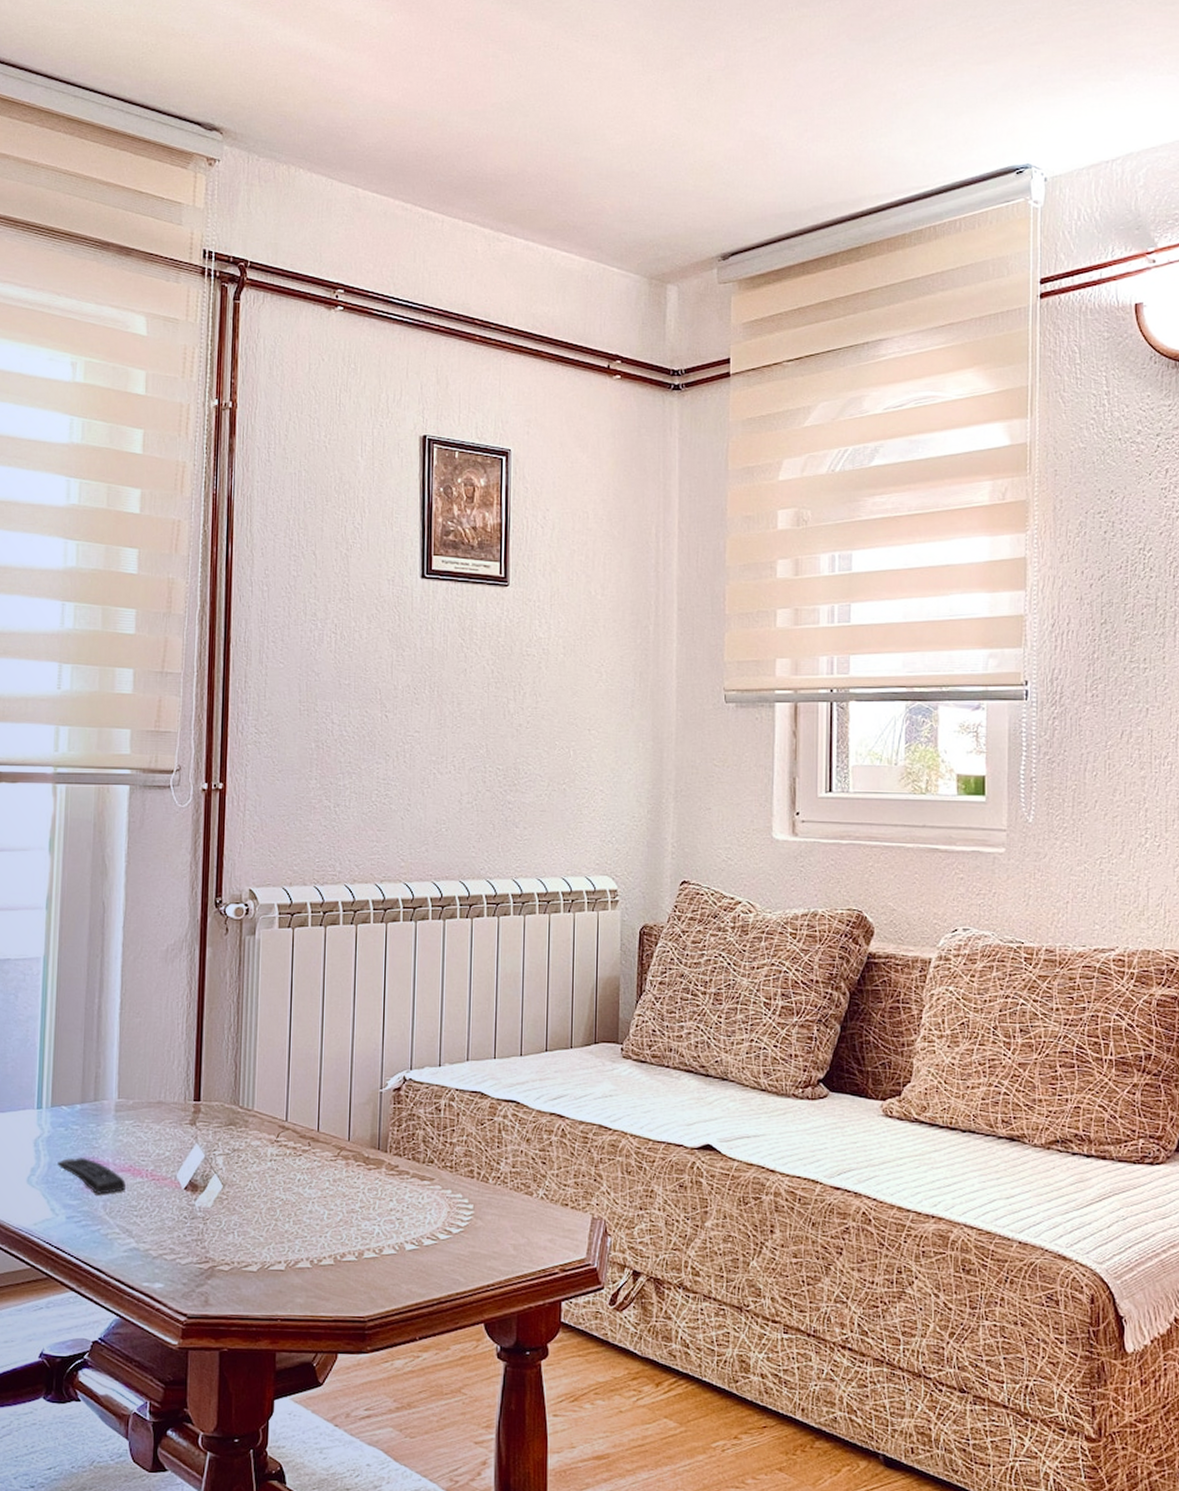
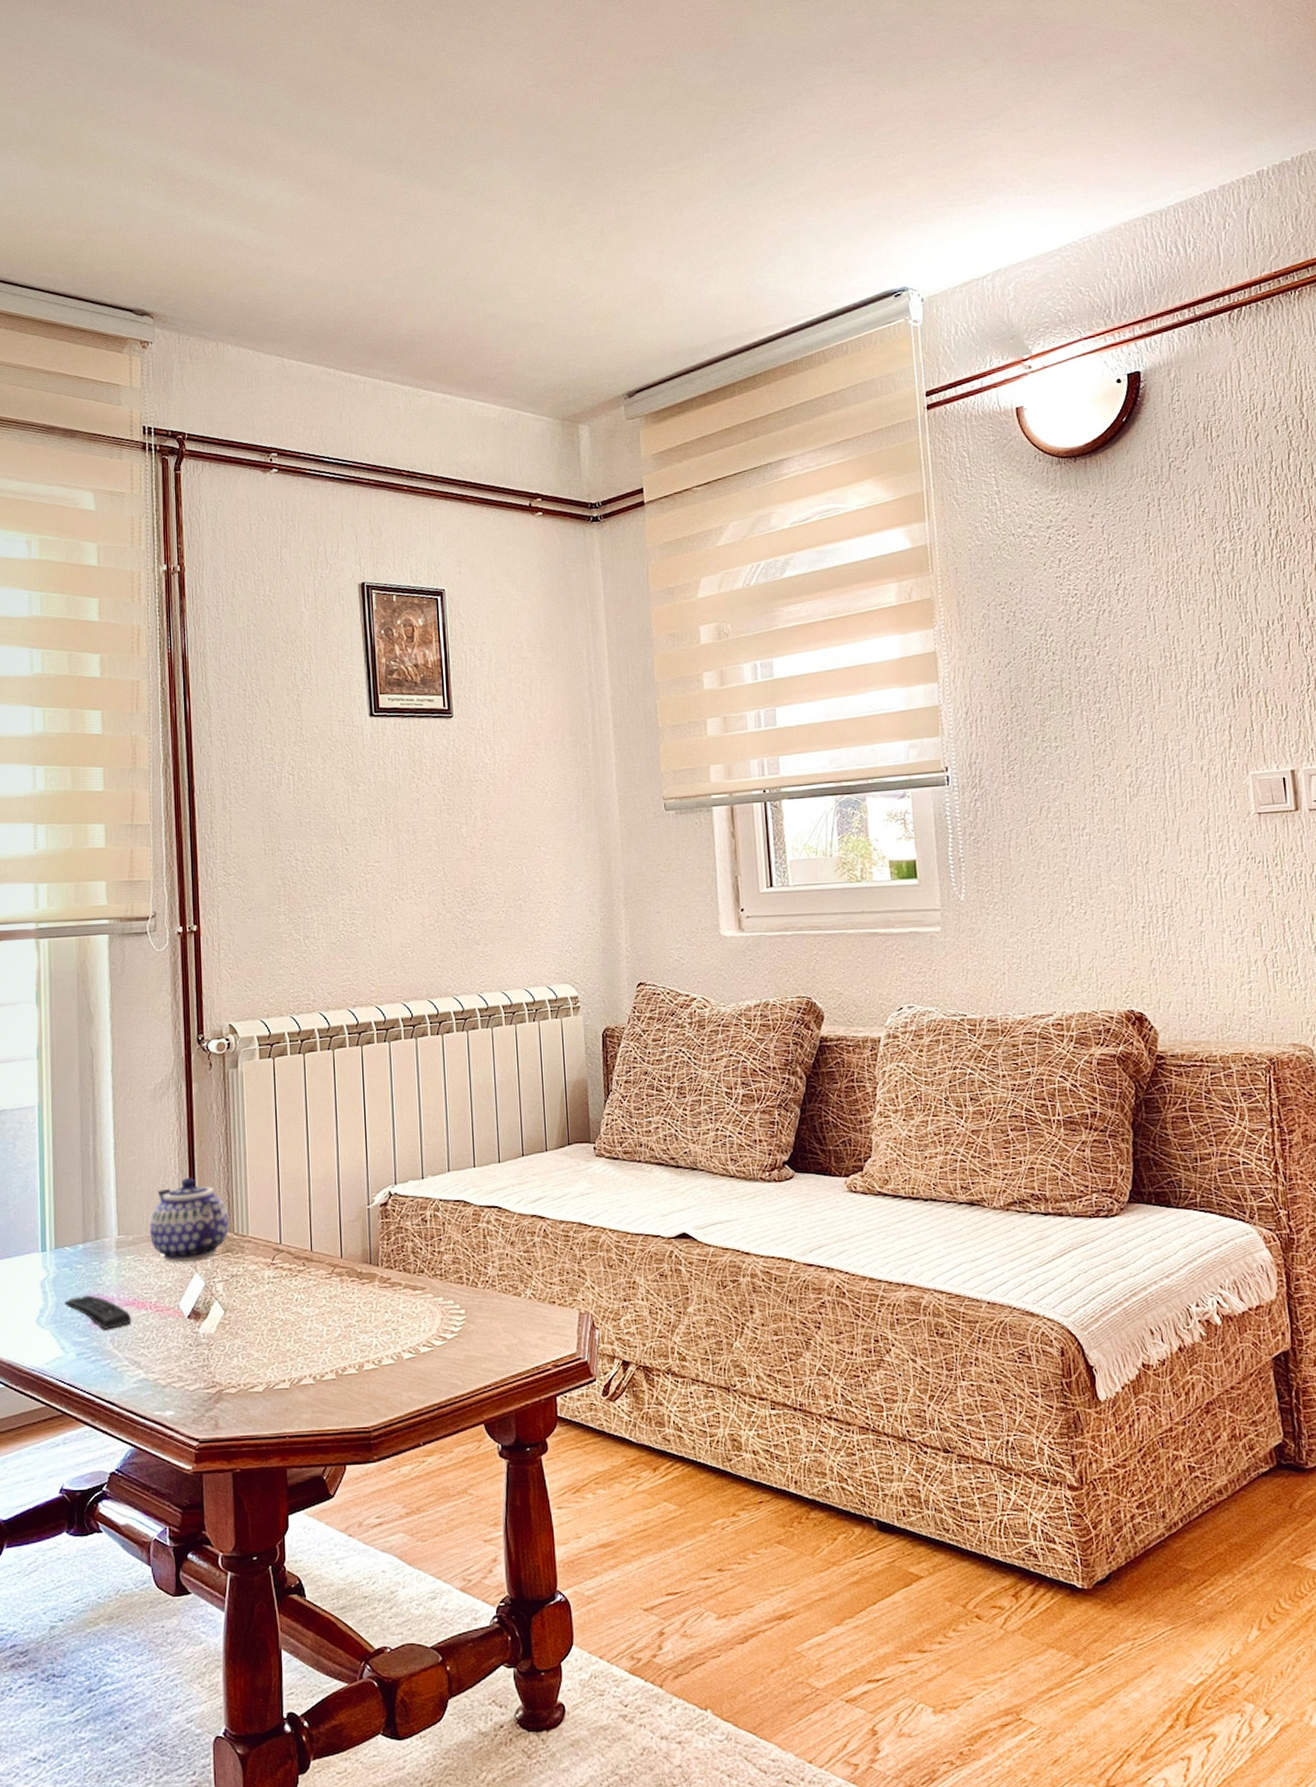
teapot: none [151,1044,235,1132] -> present [150,1177,229,1263]

